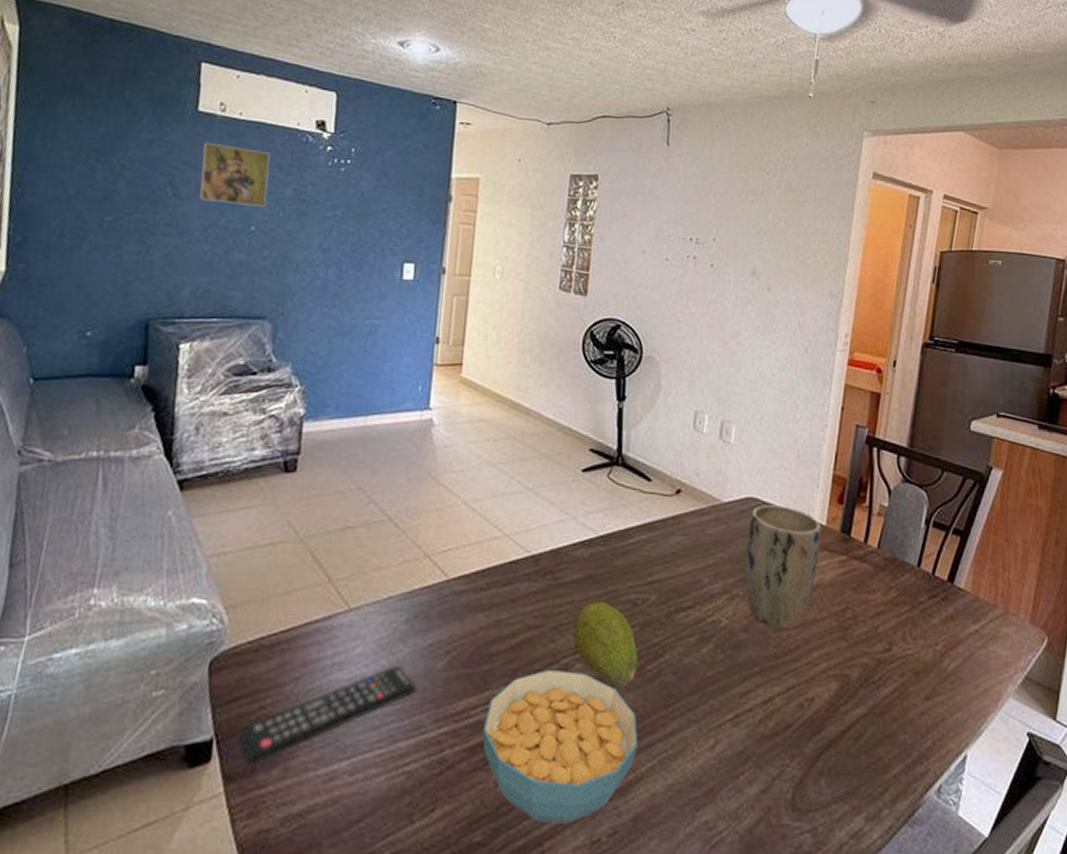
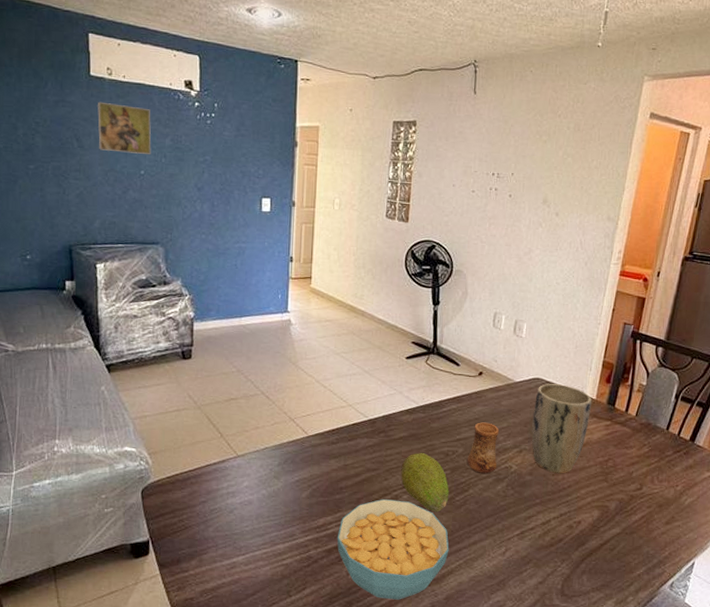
remote control: present [237,665,418,765] -> none [165,494,289,558]
cup: none [661,558,704,632] -> present [466,422,500,475]

